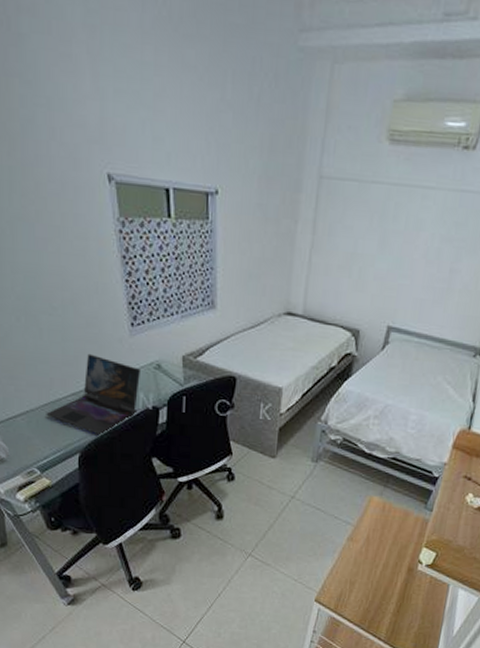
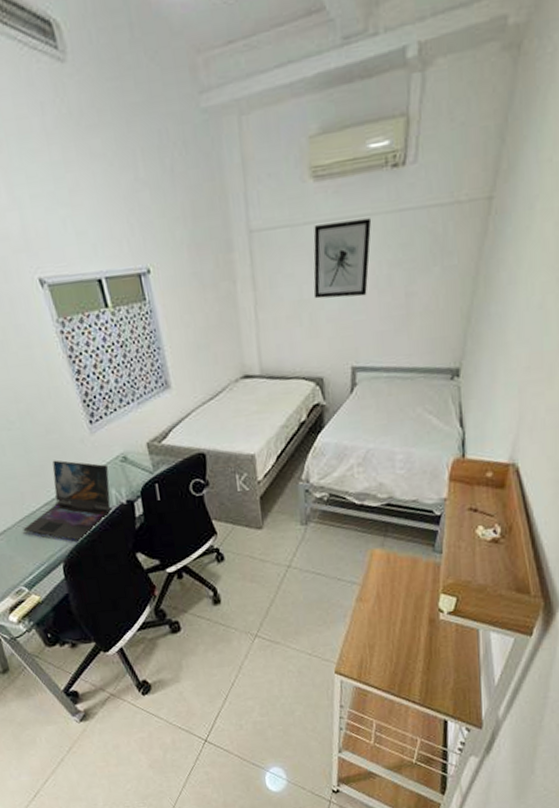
wall art: none [367,186,435,263] -> present [313,218,372,299]

